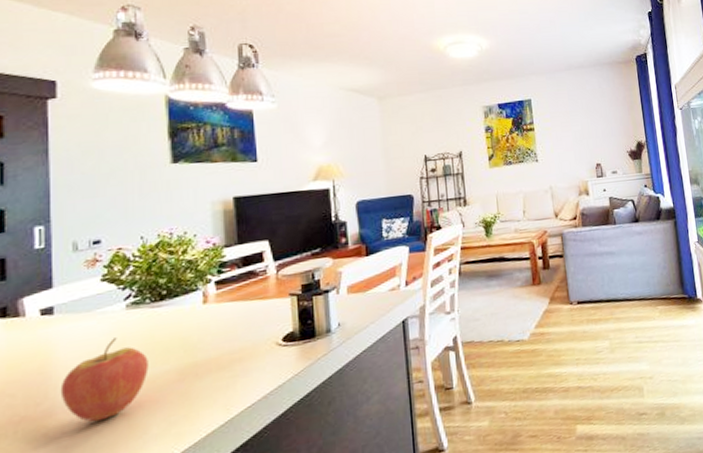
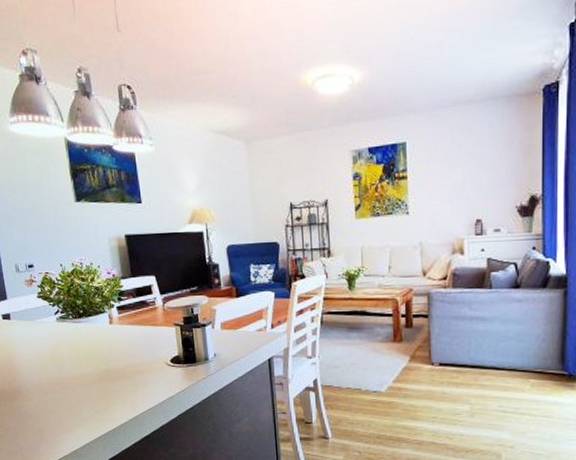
fruit: present [60,337,149,422] -> none [22,343,77,402]

